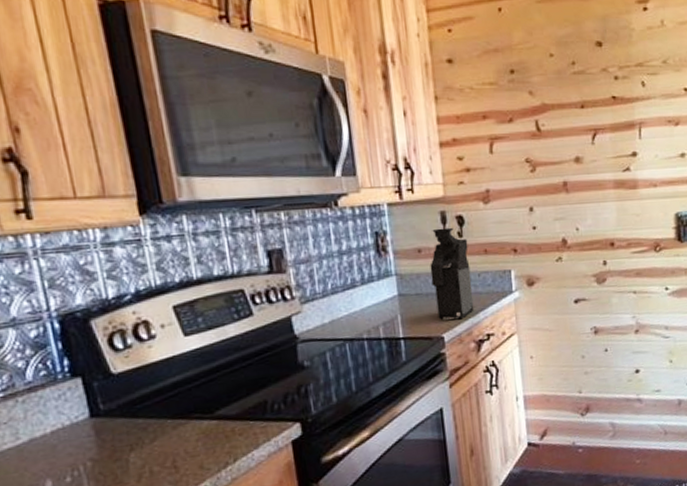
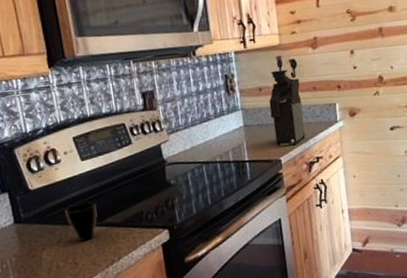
cup: none [161,389,206,439] -> present [65,202,97,241]

